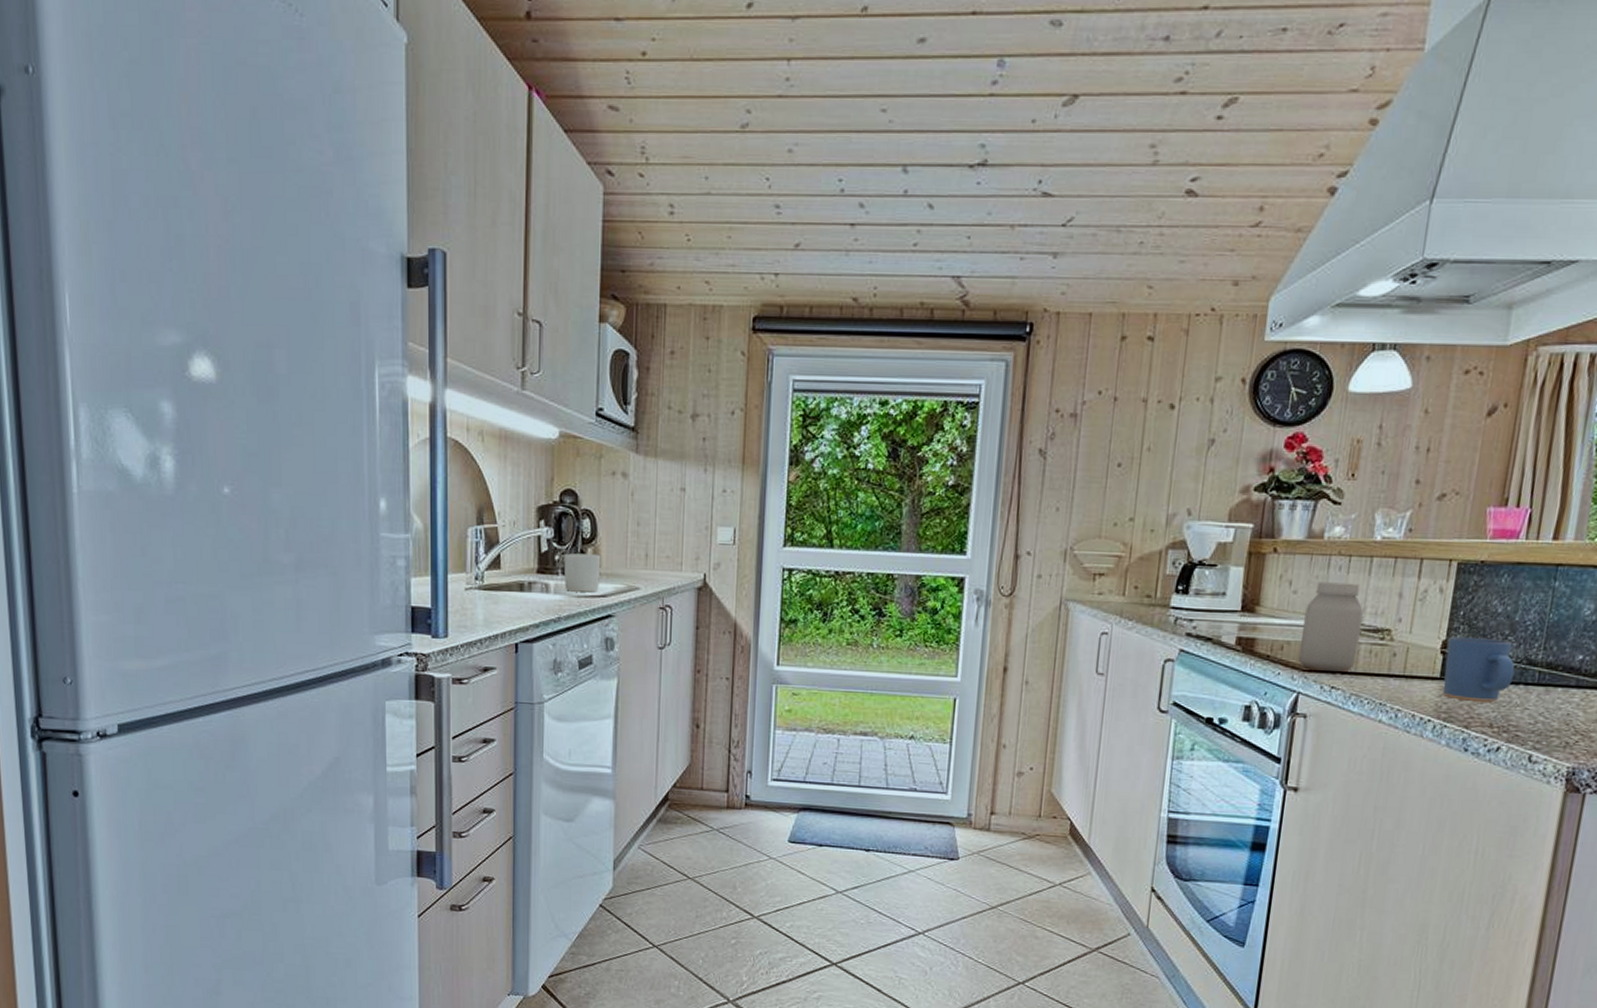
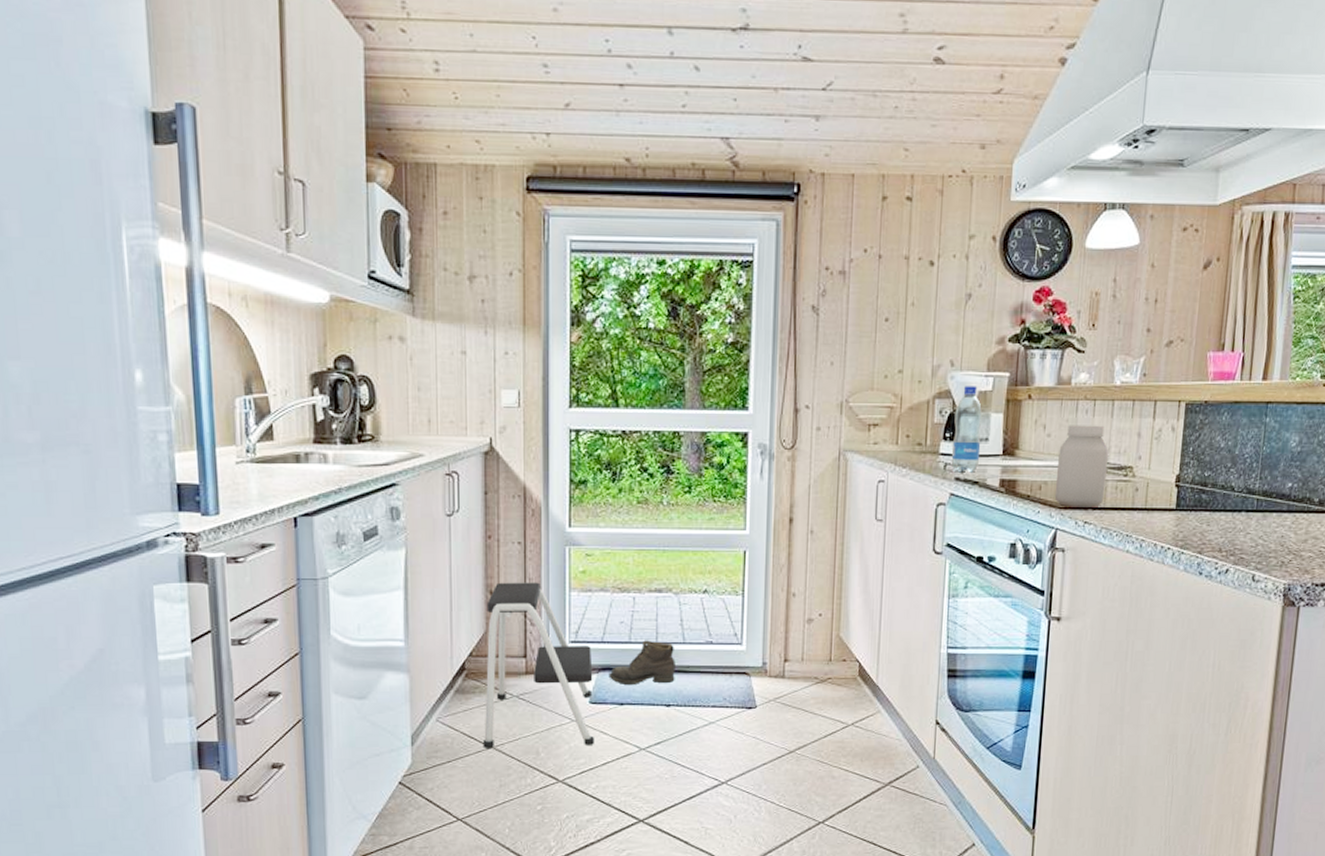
mug: present [563,553,601,593] -> none [341,421,382,461]
step stool: none [681,716,794,885] -> present [482,582,594,748]
boot: none [809,782,877,827] -> present [608,640,675,684]
bottle: none [1183,536,1221,629] -> present [951,386,983,473]
mug: present [1442,636,1515,702] -> none [1178,470,1238,529]

